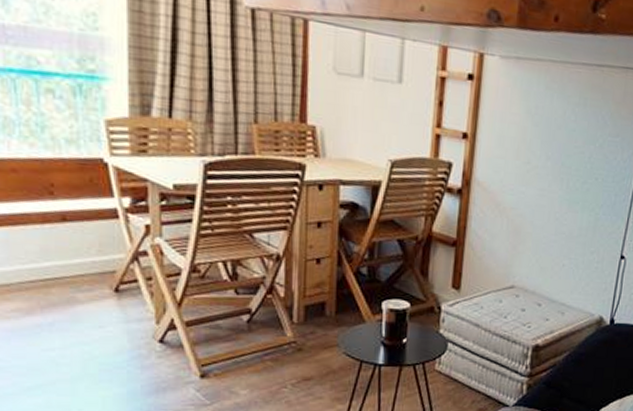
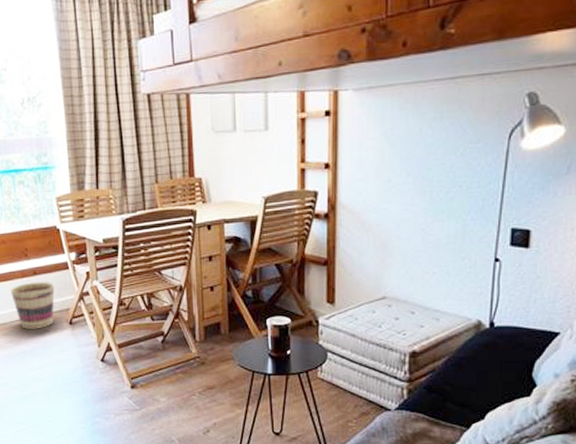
basket: none [20,230,95,296] -> present [10,282,55,329]

